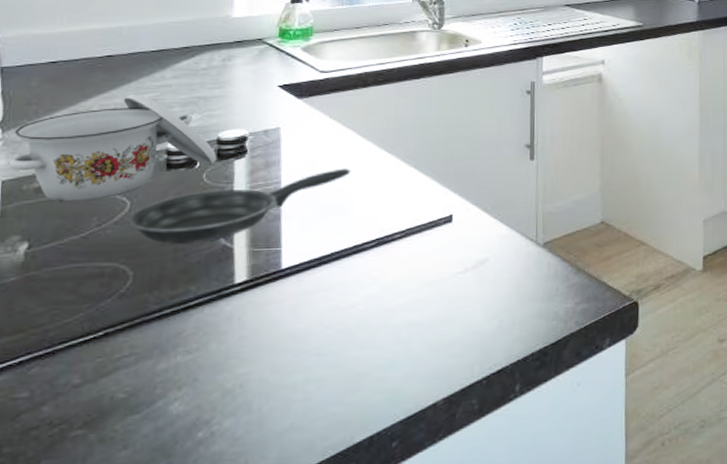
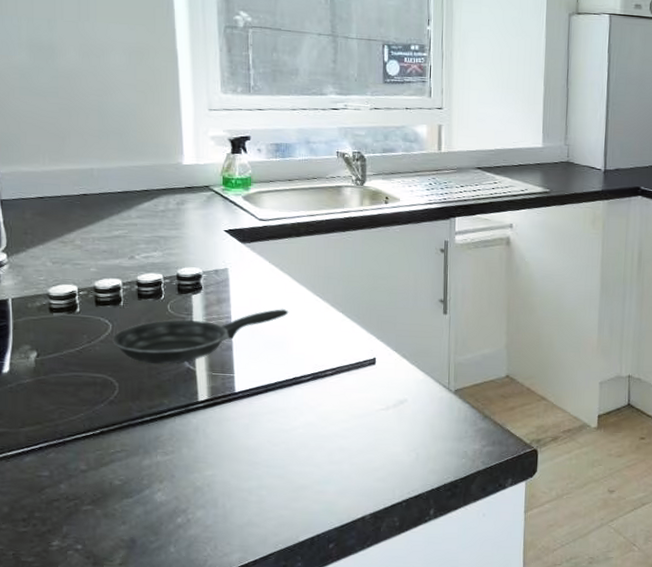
cooking pot: present [9,93,217,203] -> none [16,229,178,321]

